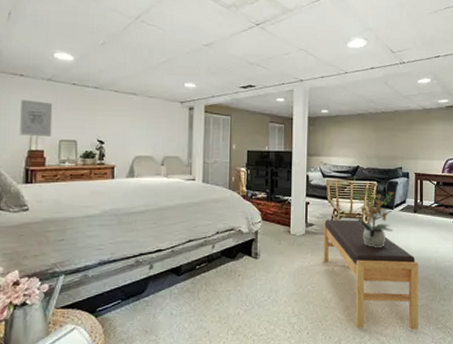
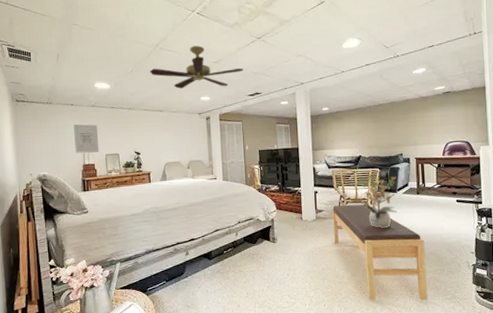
ceiling fan: none [125,23,237,74] -> present [149,45,243,89]

